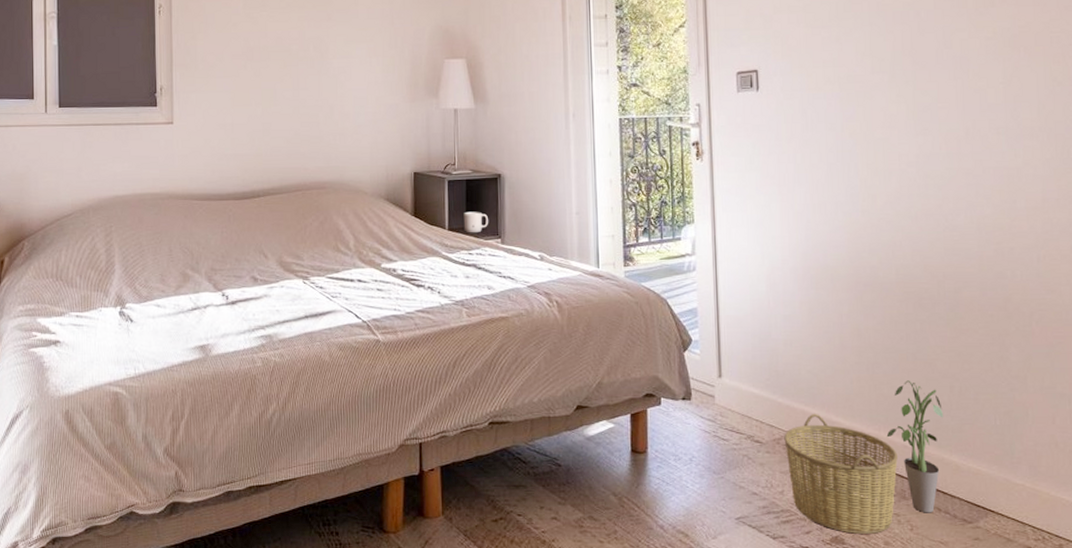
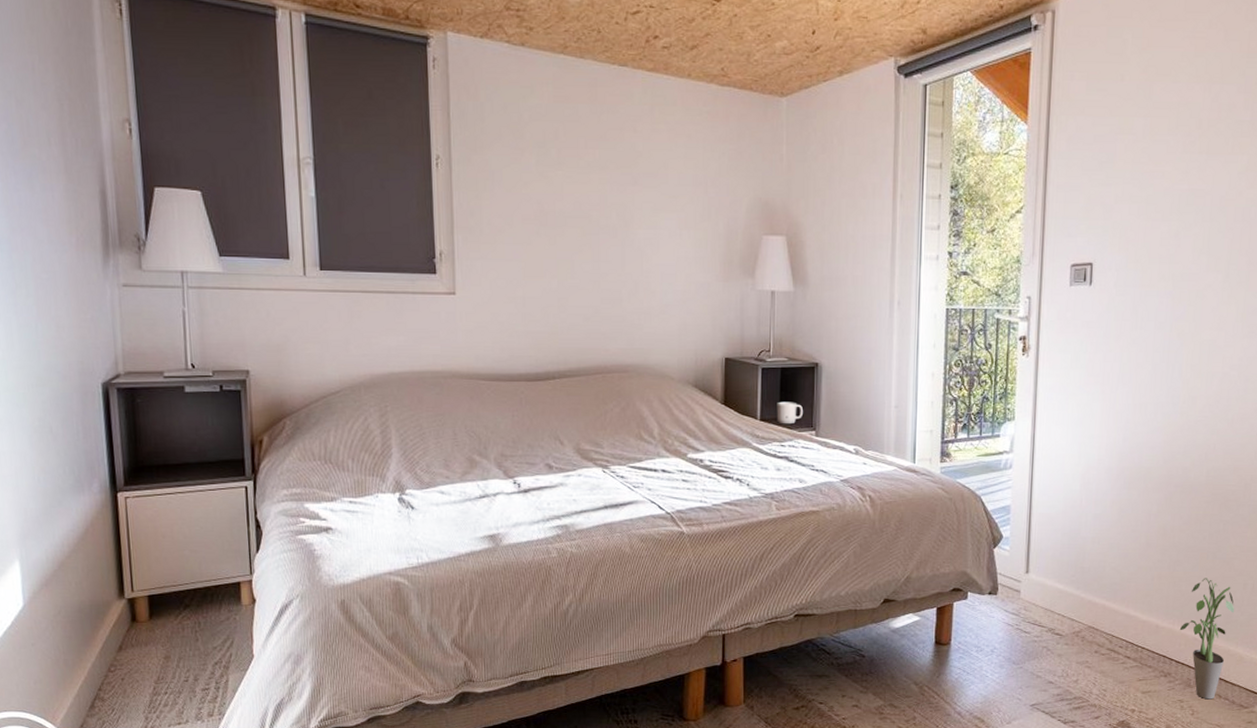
basket: present [784,413,898,534] -> none [1083,607,1188,718]

